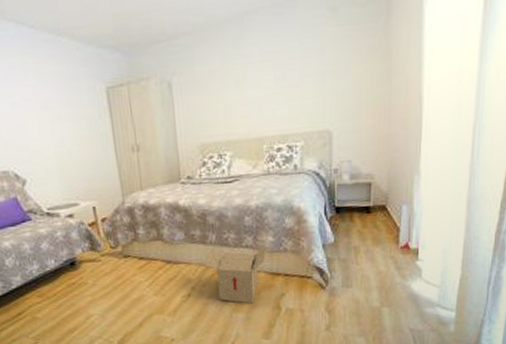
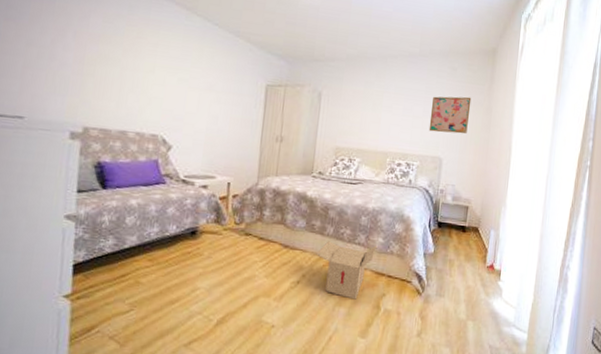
wall art: none [309,42,362,101] -> present [428,96,472,134]

